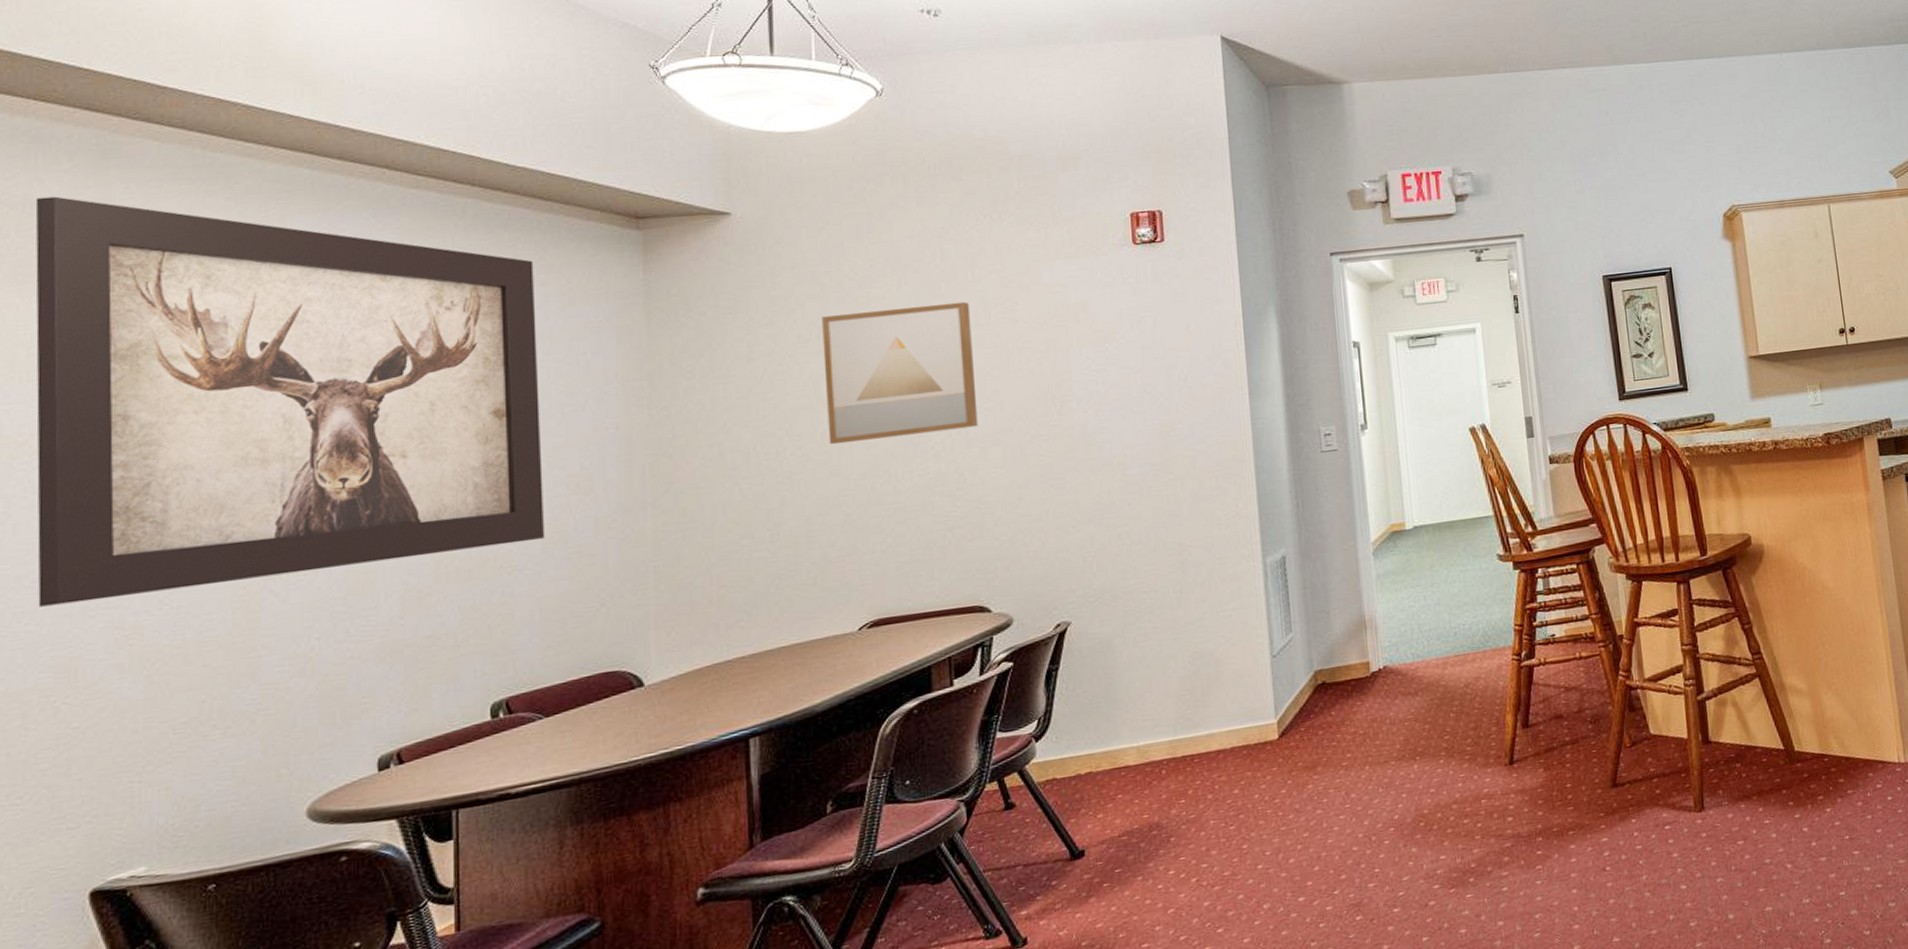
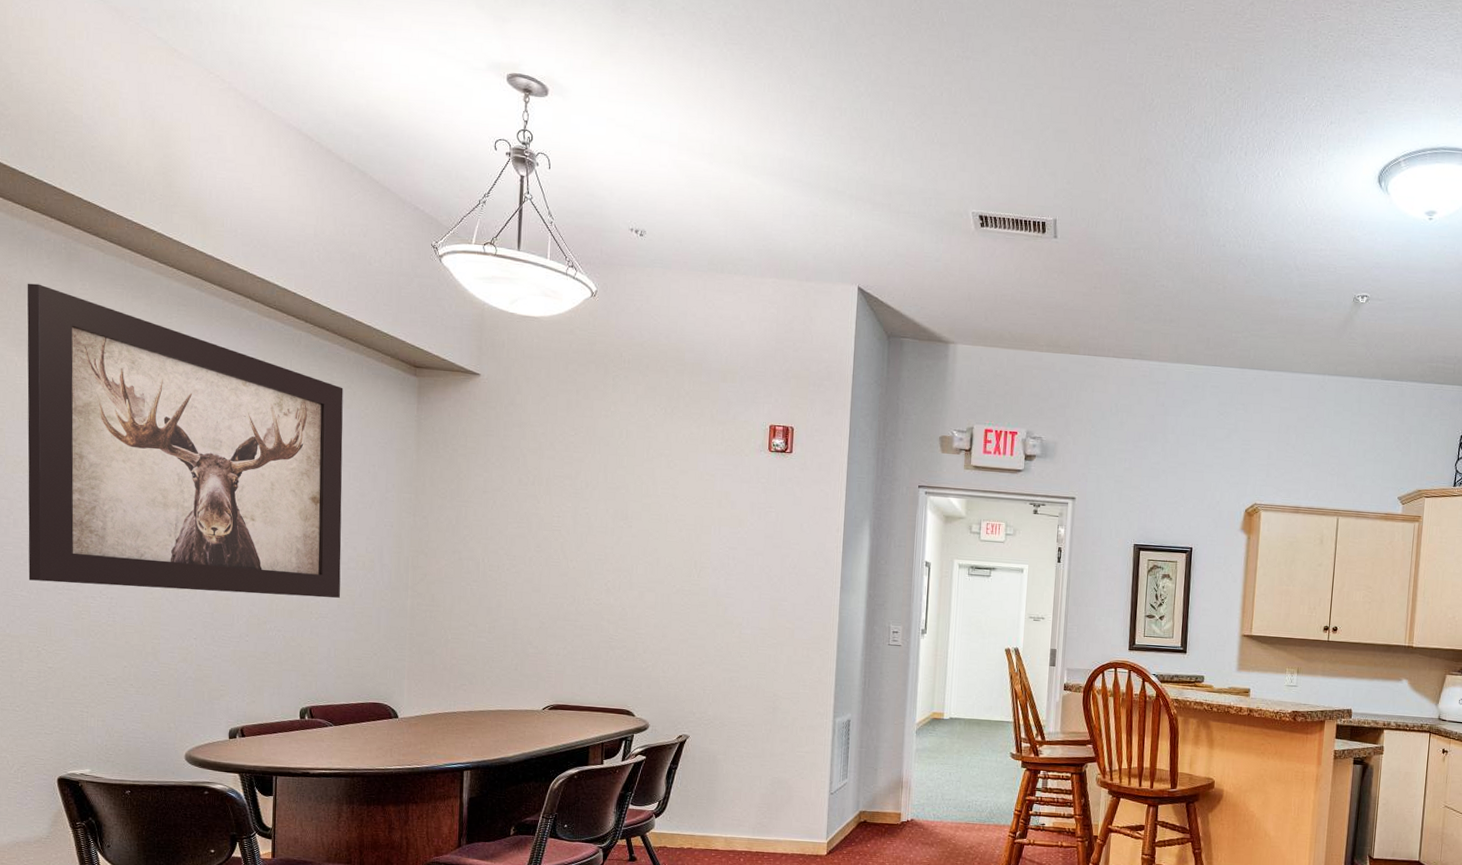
wall art: present [822,301,978,445] -> none [534,468,643,575]

